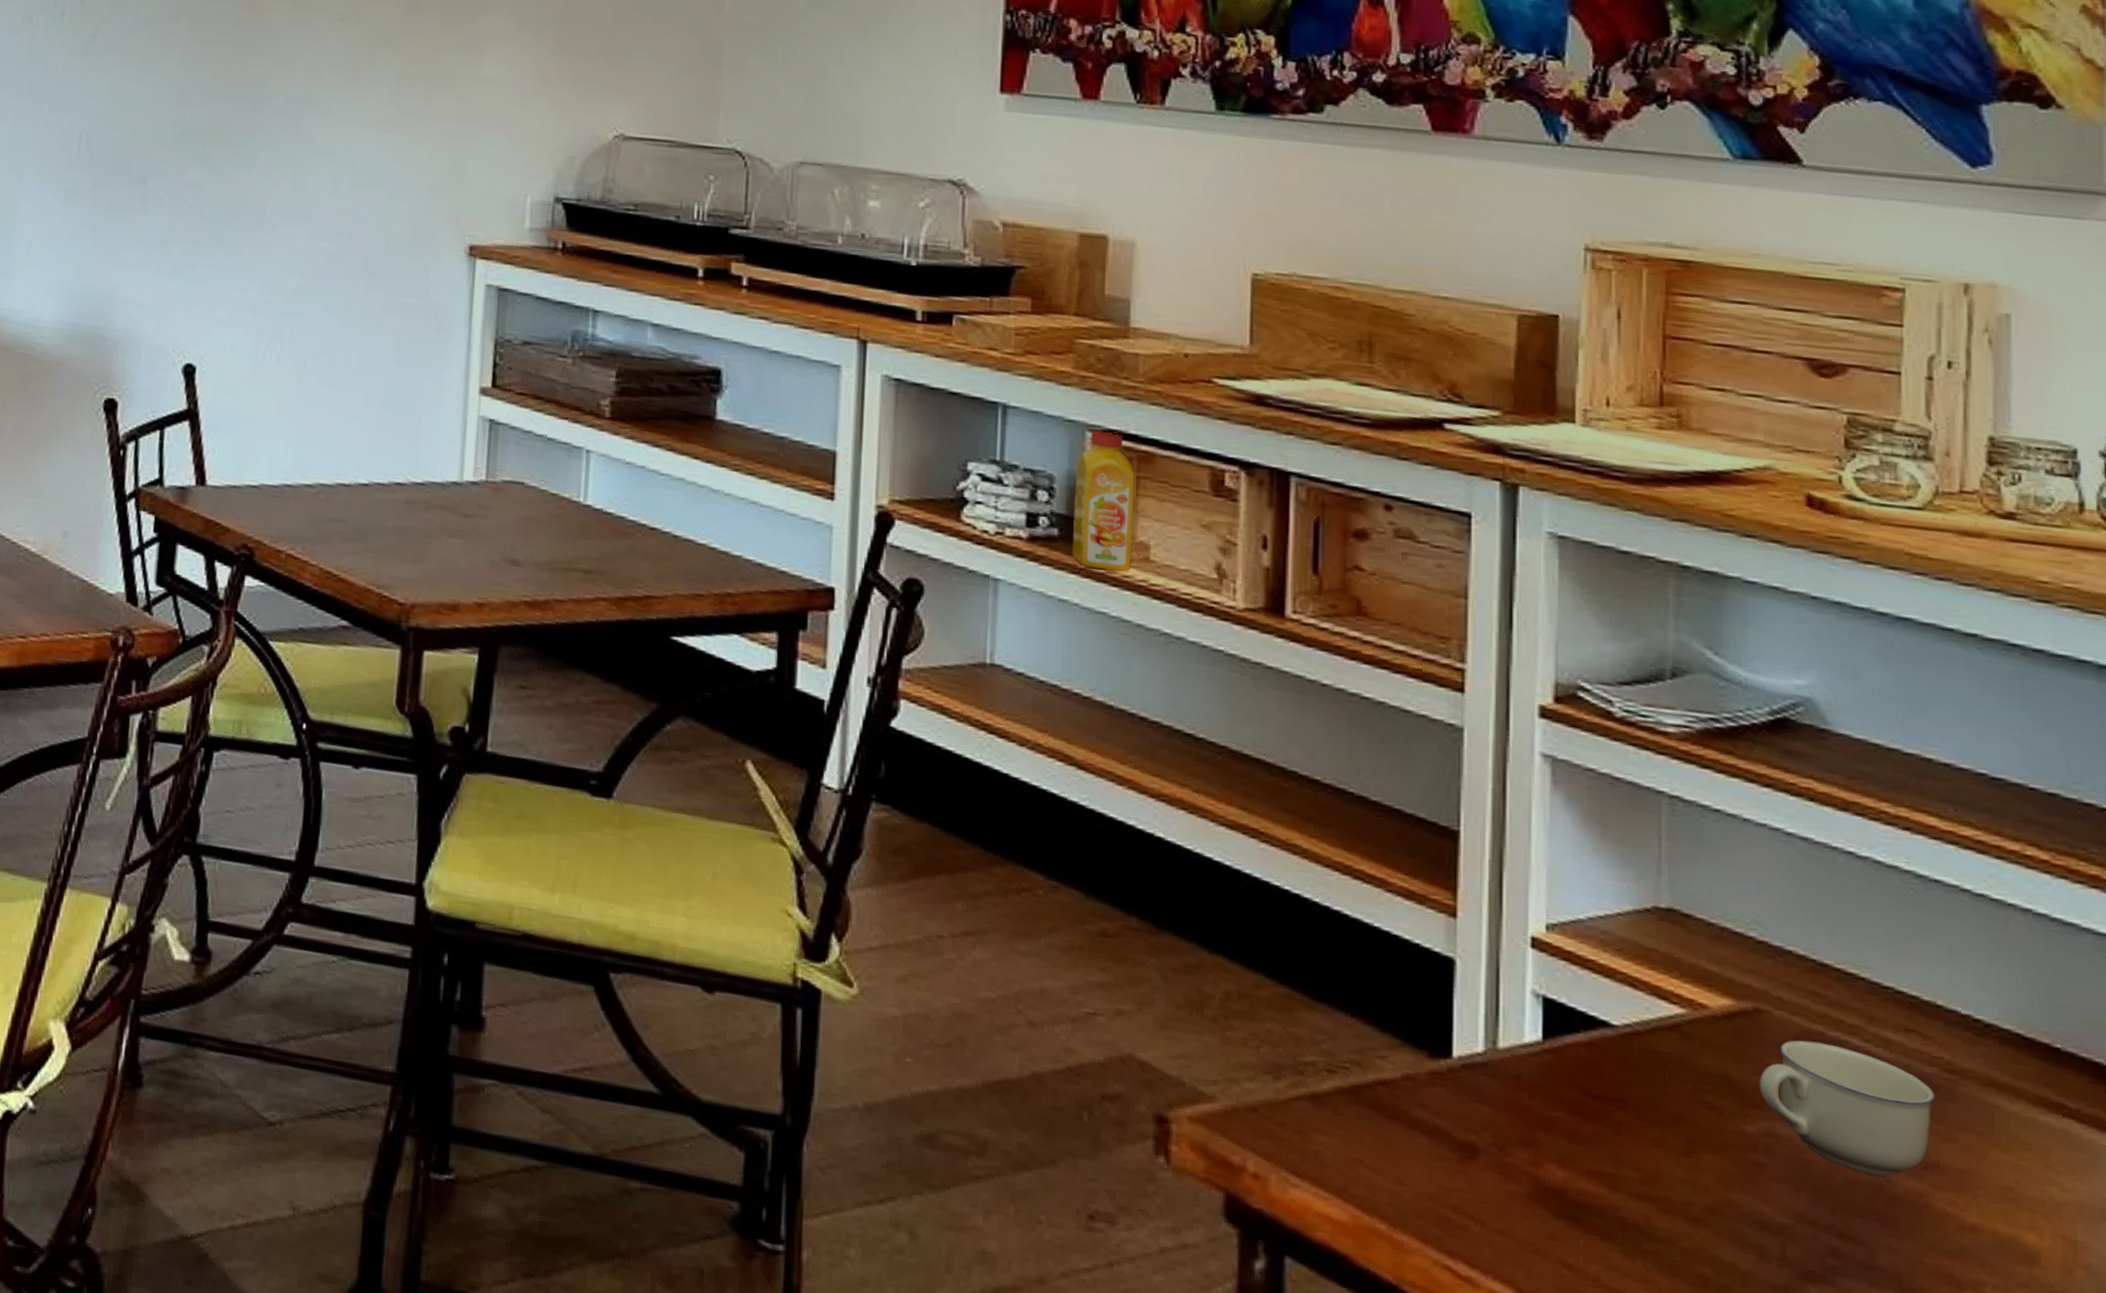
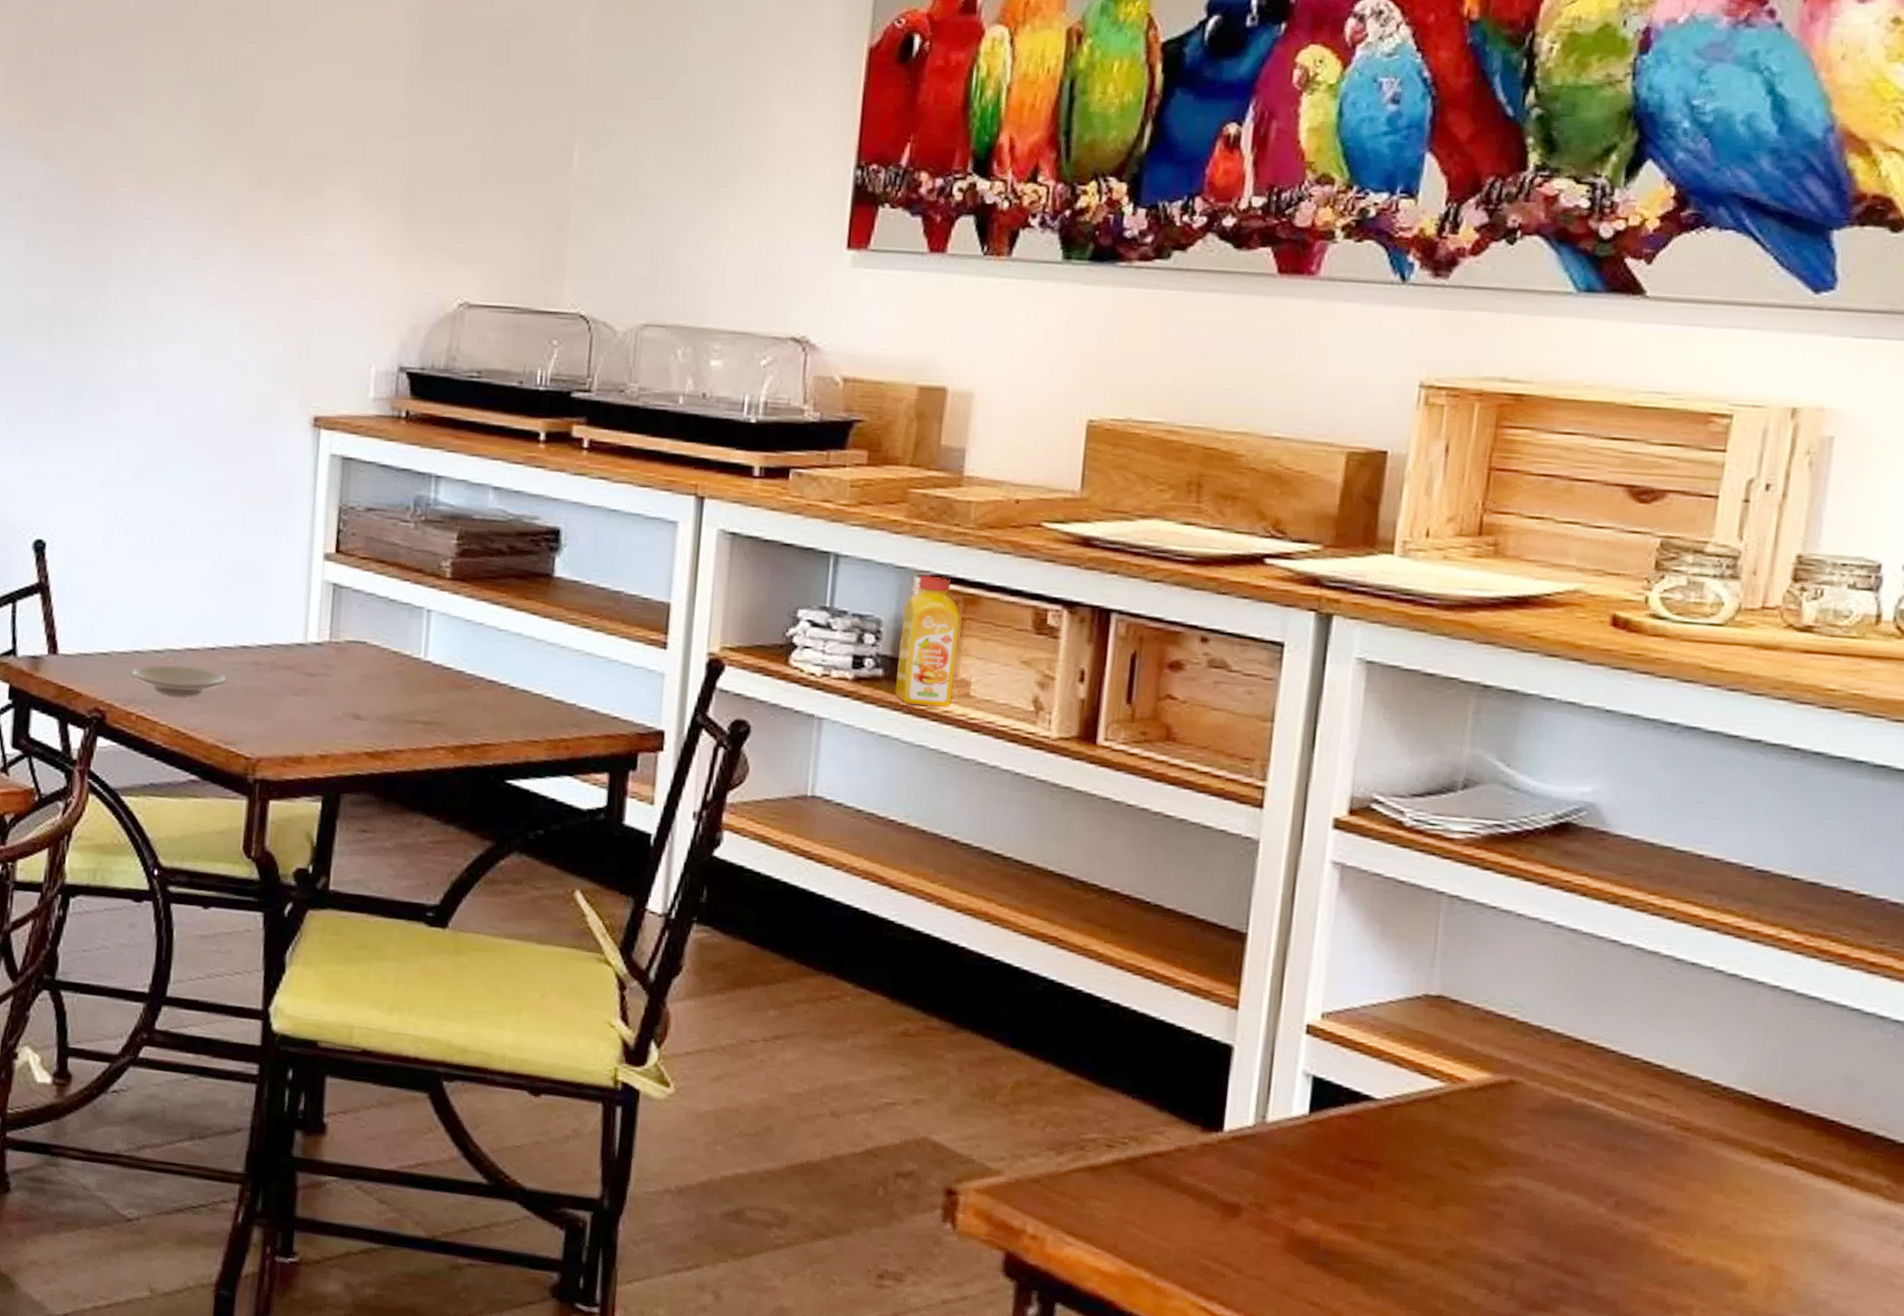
saucer: none [280,500,381,536] -> present [130,665,228,697]
cup: present [1759,1040,1934,1177] -> none [1505,1106,1668,1220]

